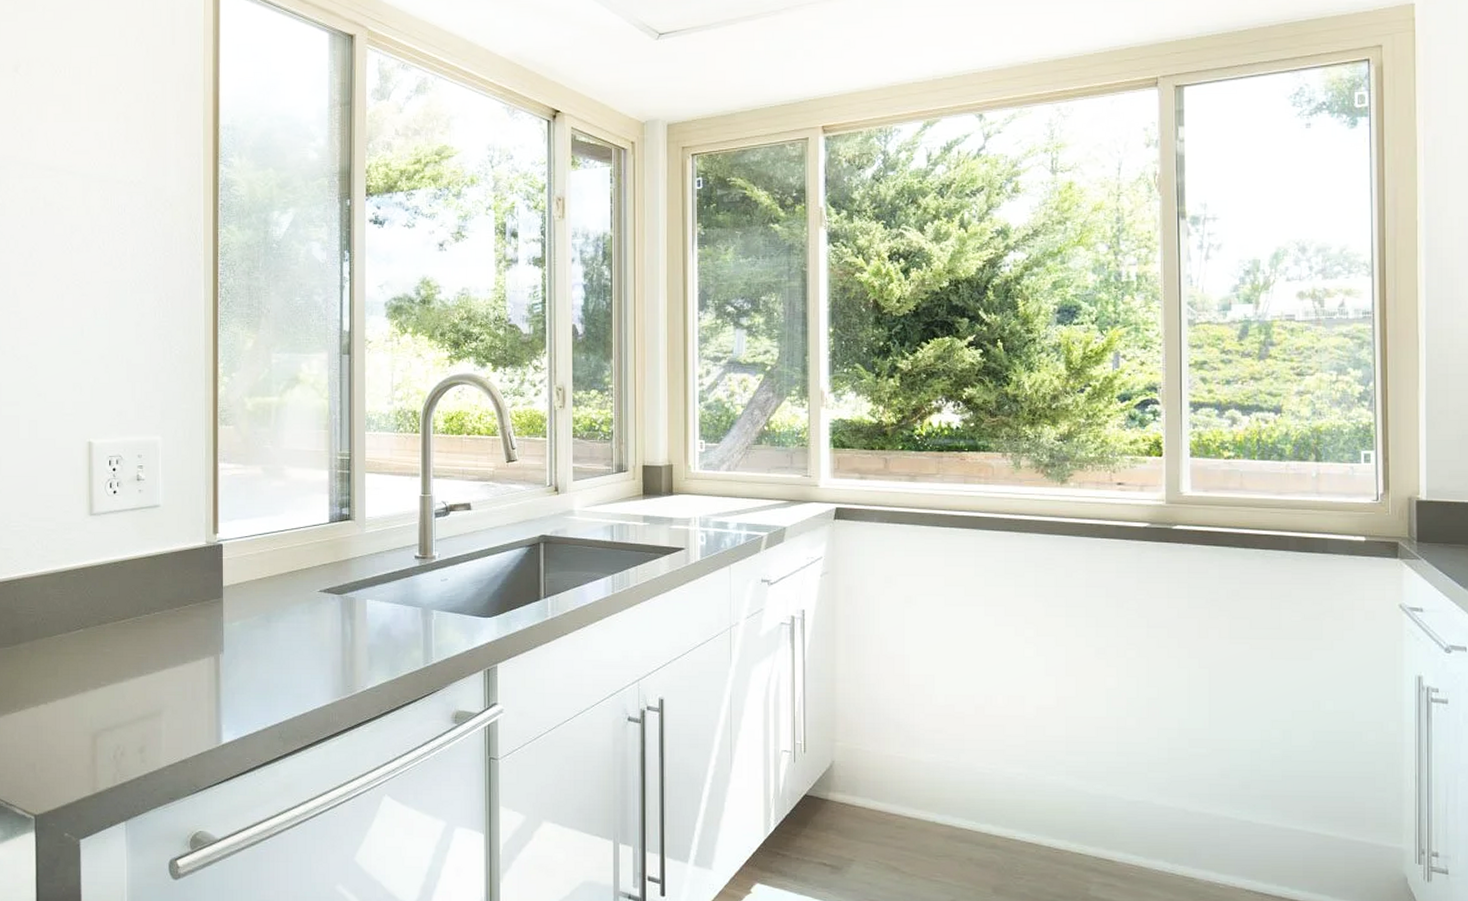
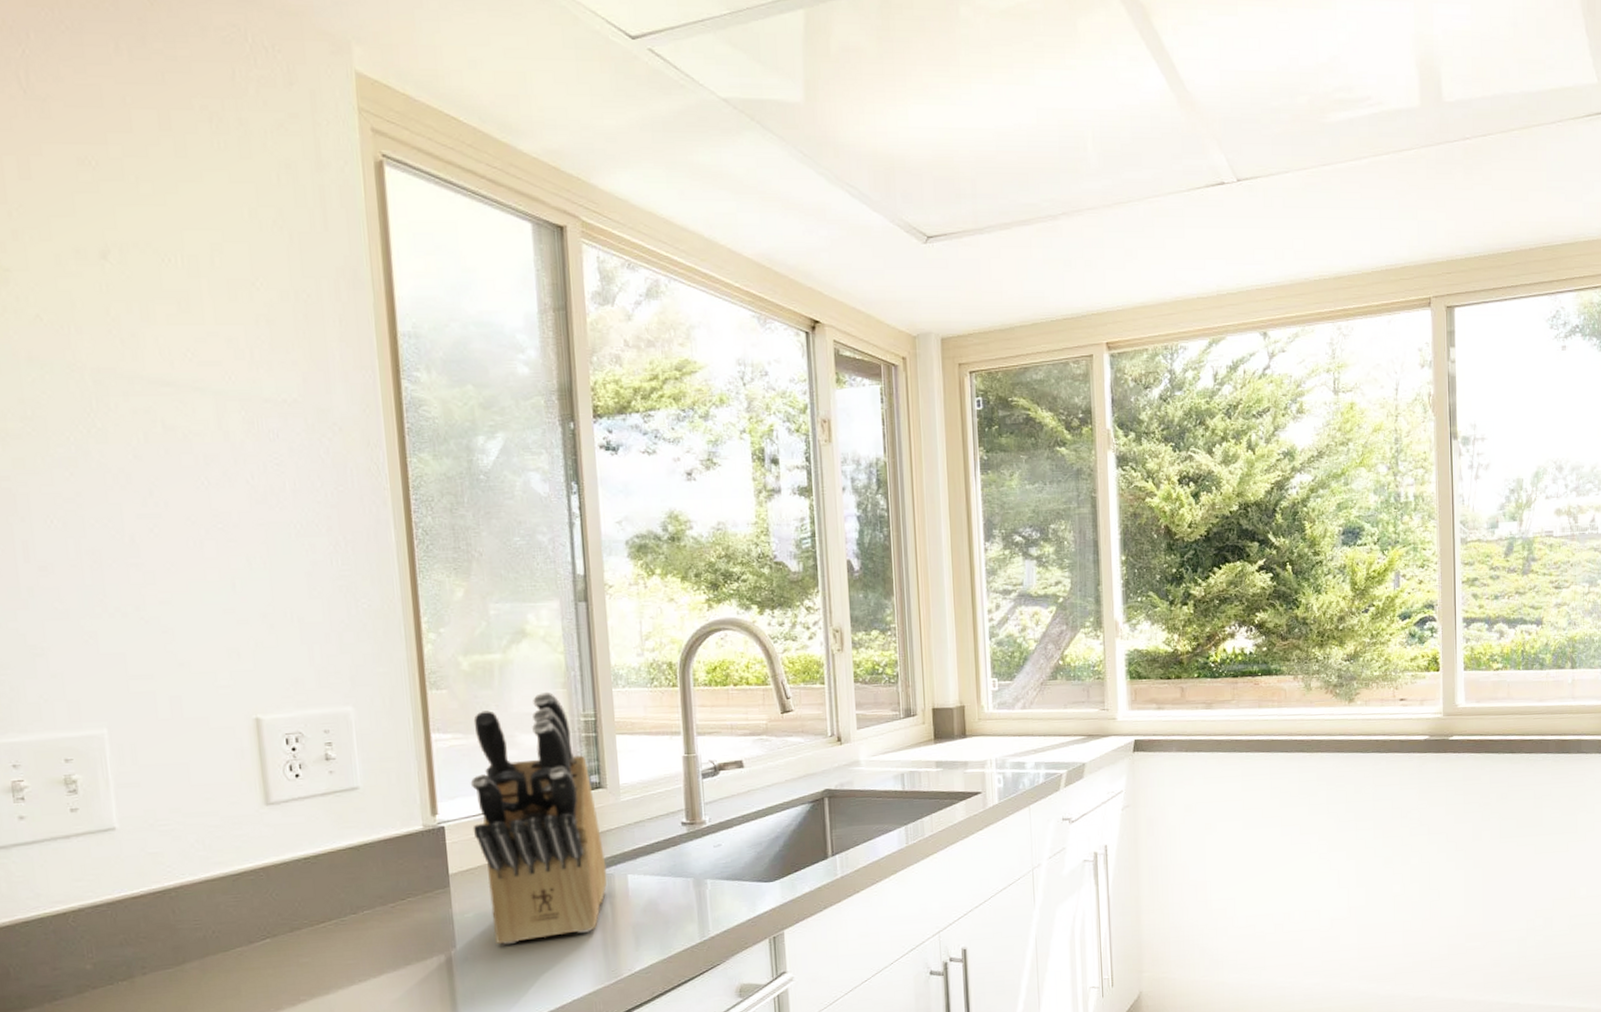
knife block: none [245,432,350,654] -> present [470,691,608,945]

